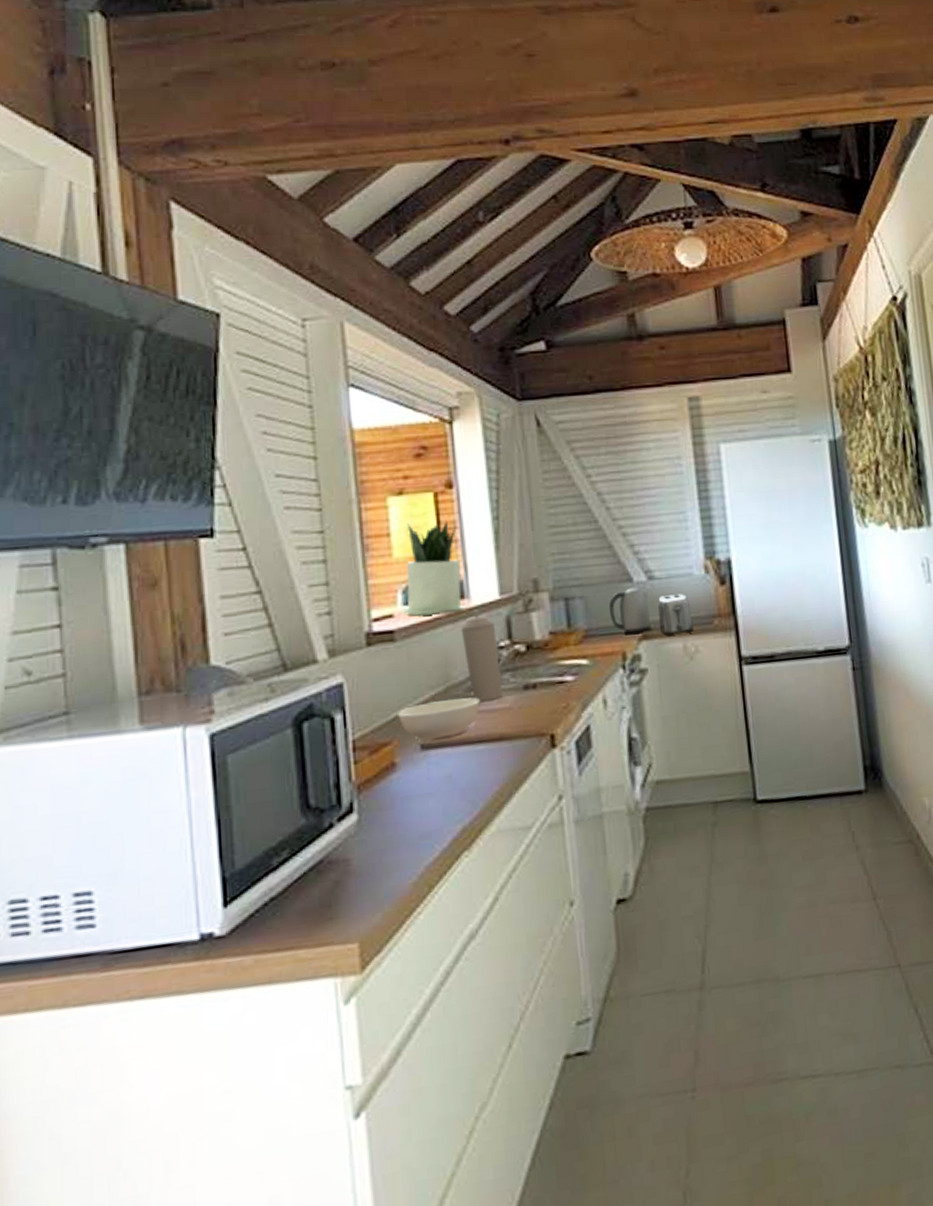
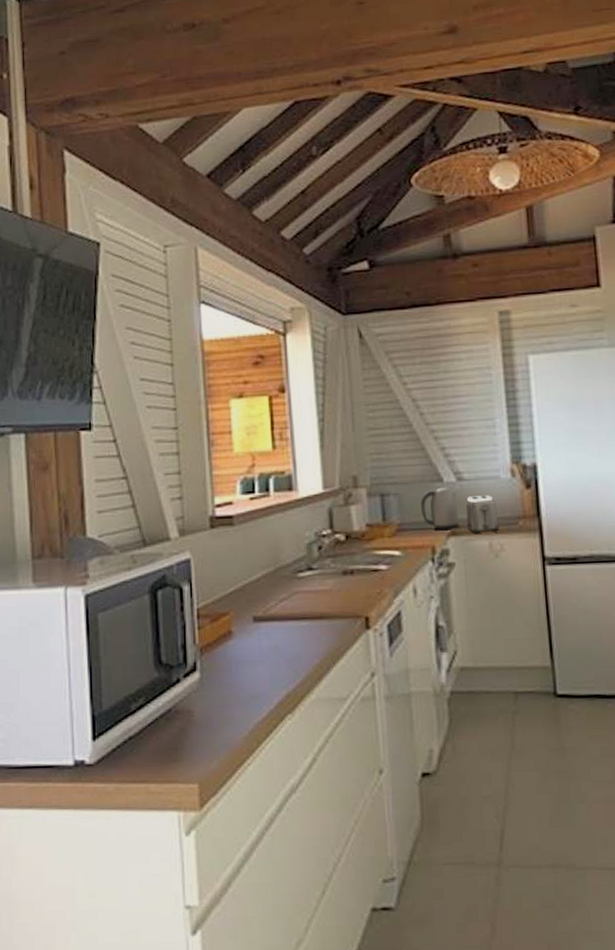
bowl: present [396,697,480,742] -> none [233,579,304,615]
planter: present [402,520,467,616] -> none [240,421,295,505]
canister: present [461,609,504,703] -> none [289,500,325,584]

